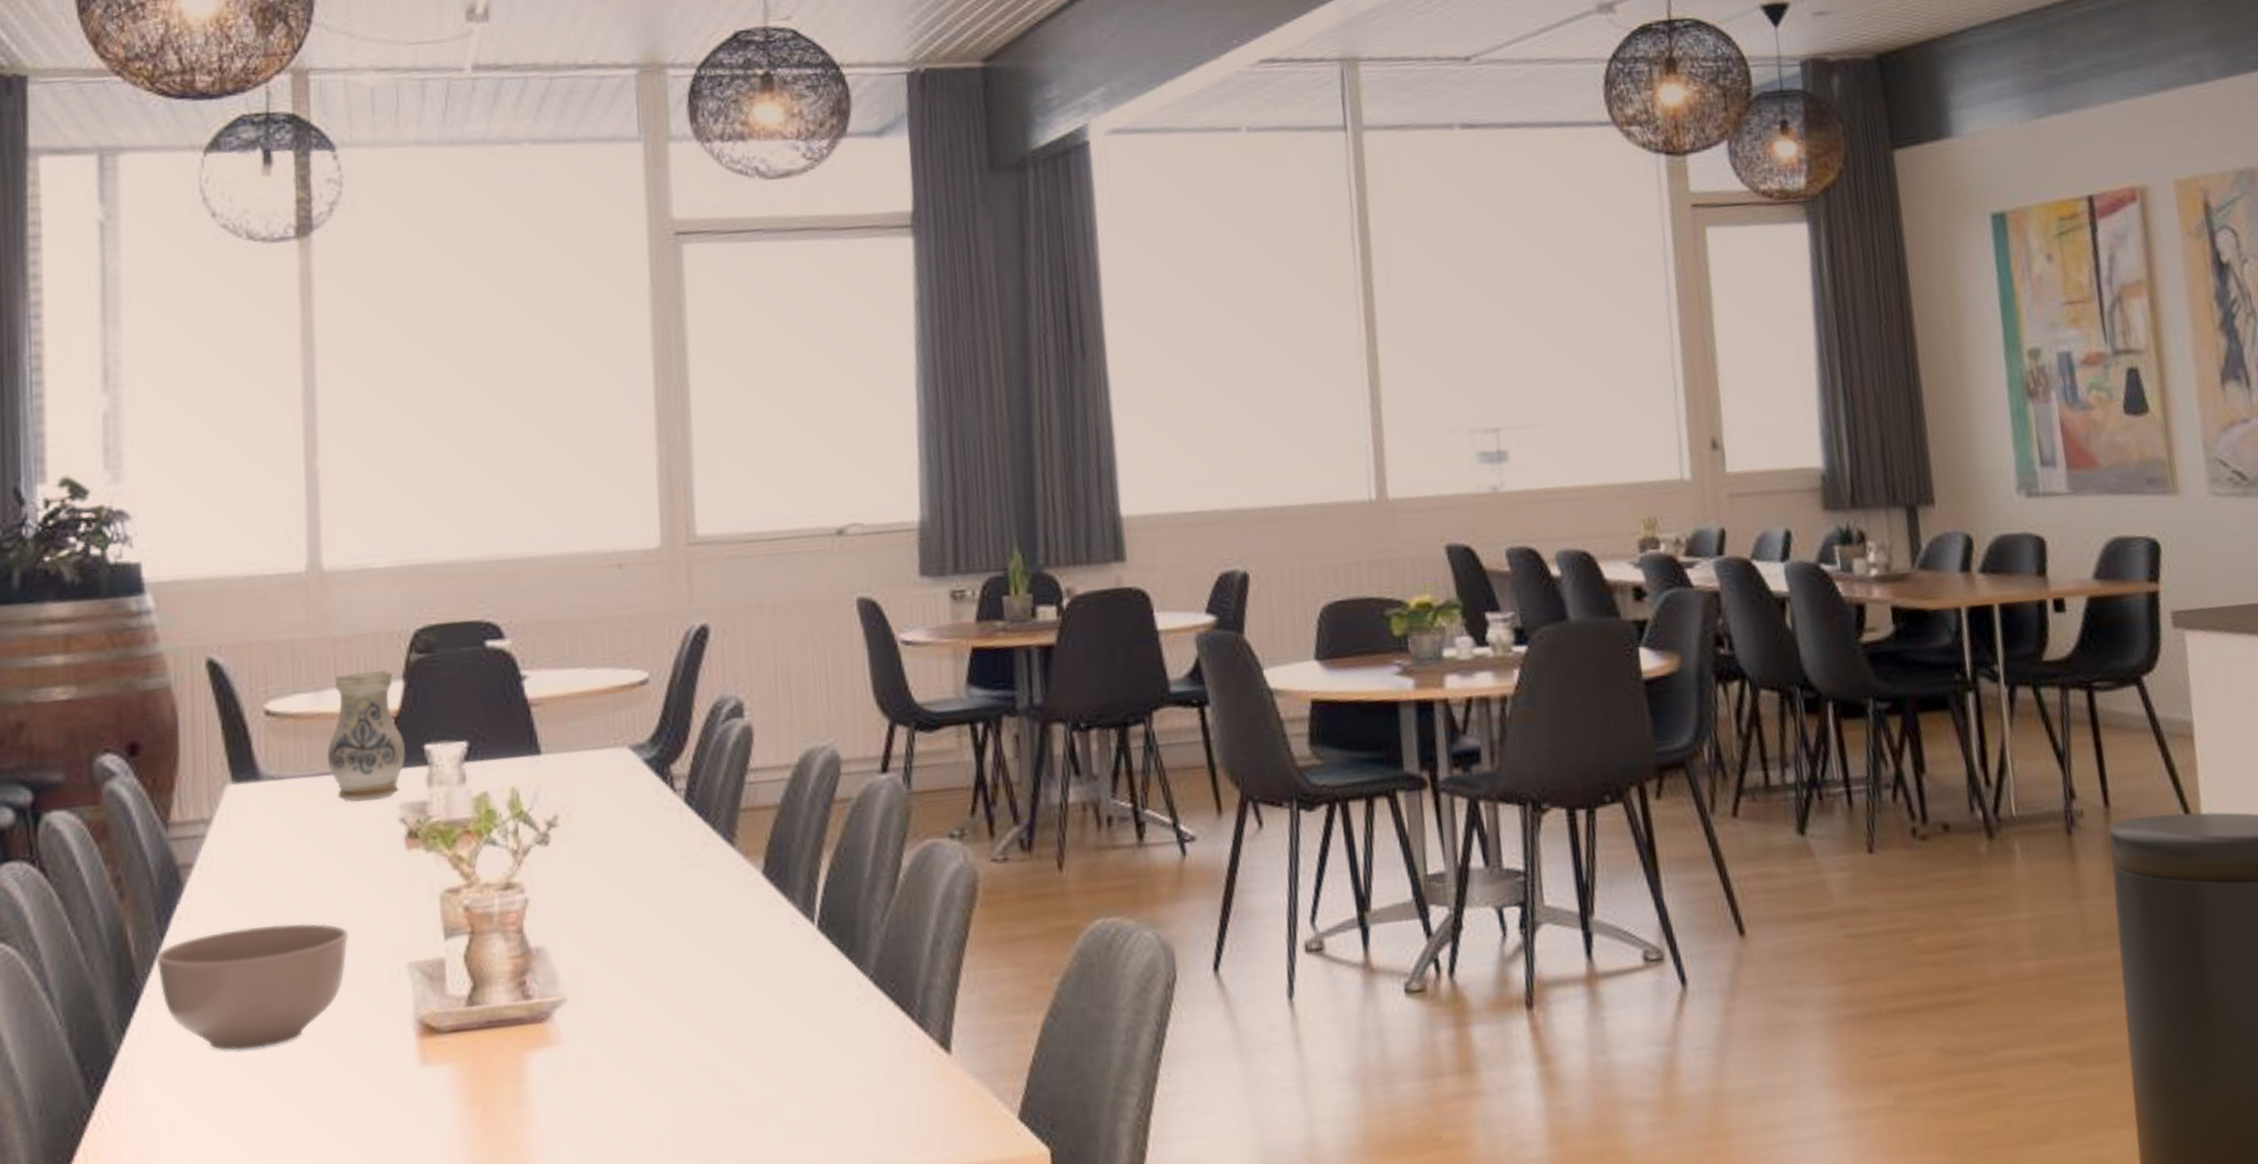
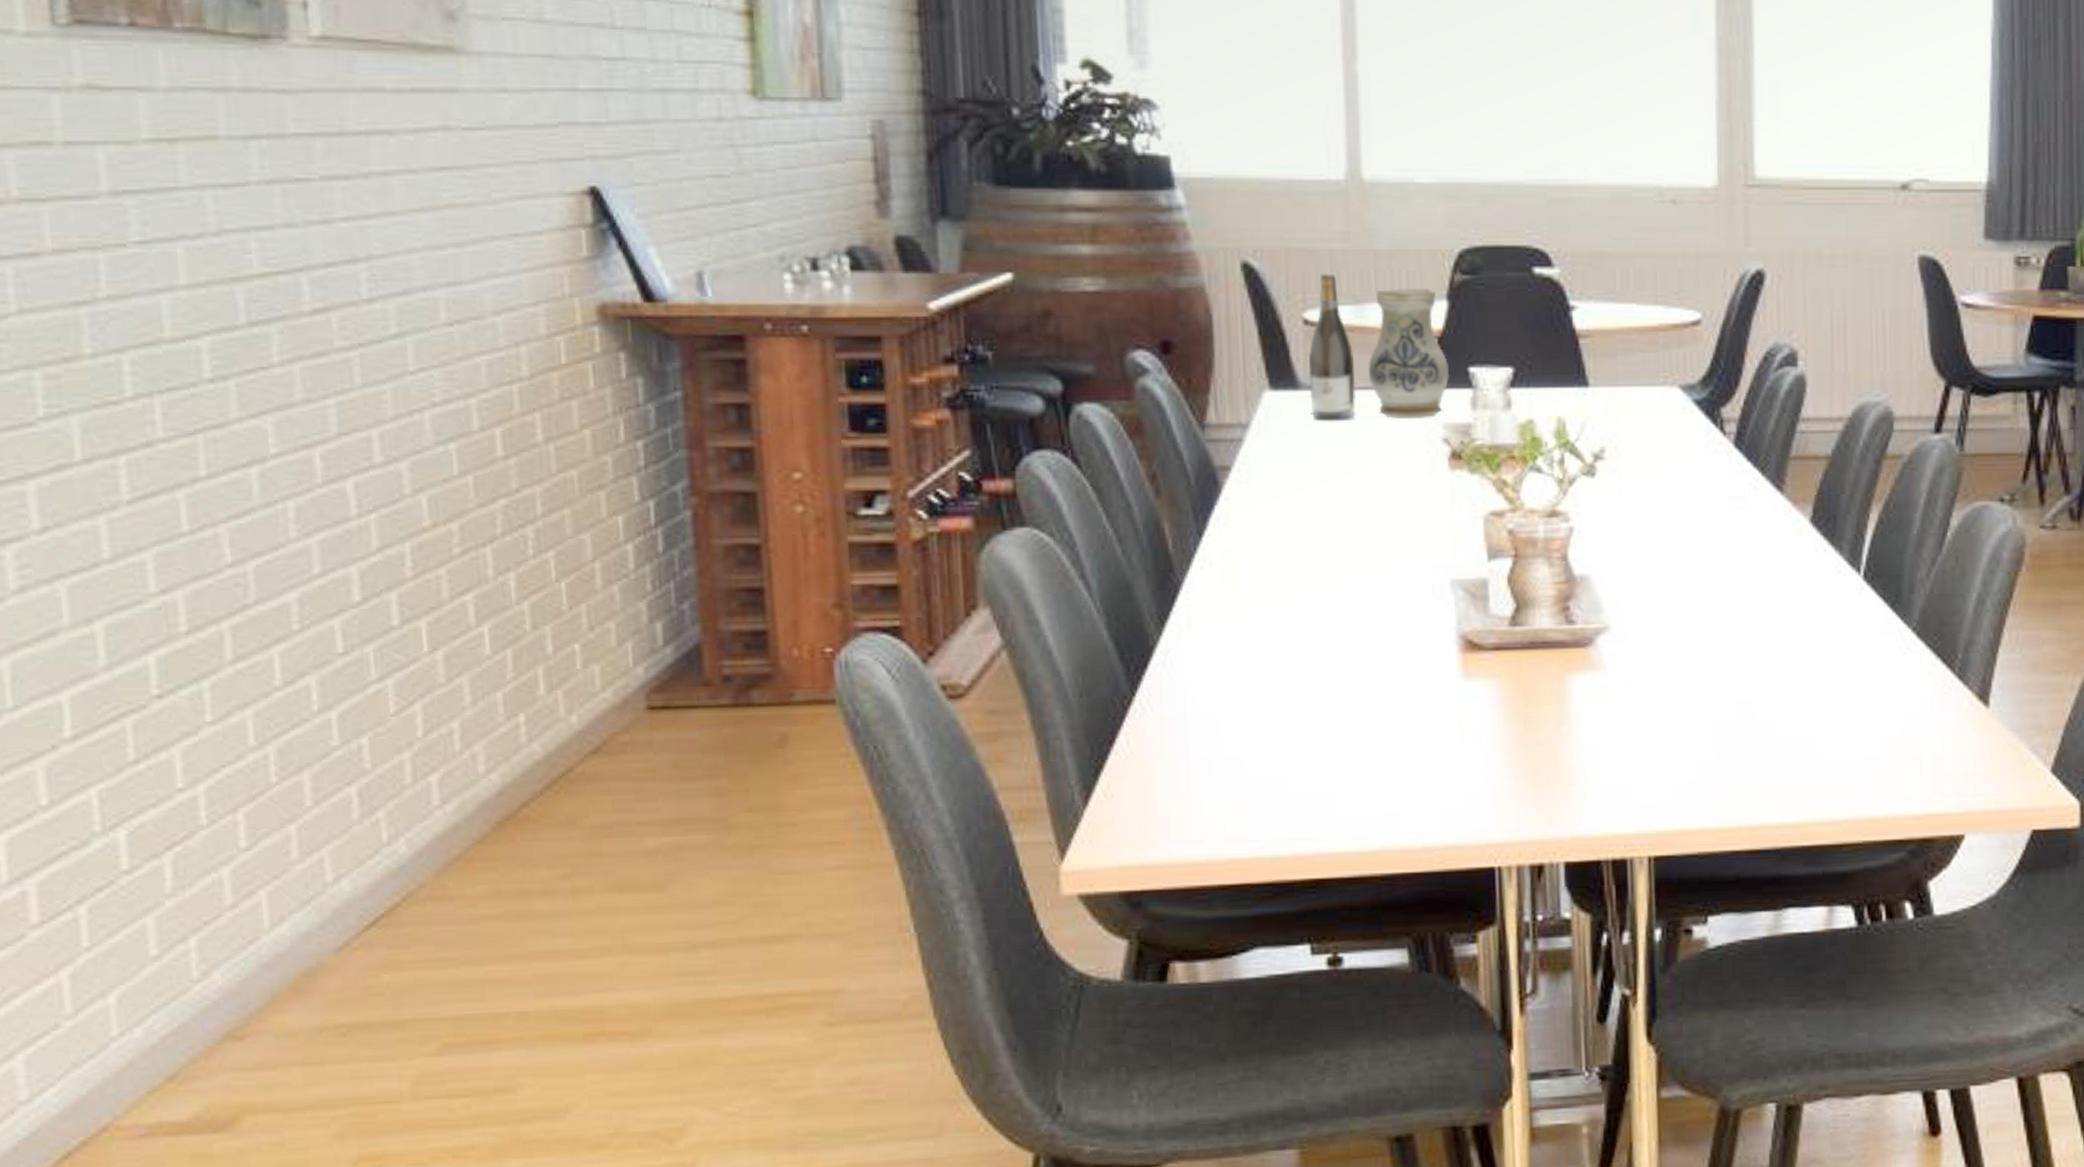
bowl: present [156,923,349,1051] -> none [1194,532,1391,650]
wine bottle: none [269,663,316,811] -> present [1308,273,1357,422]

